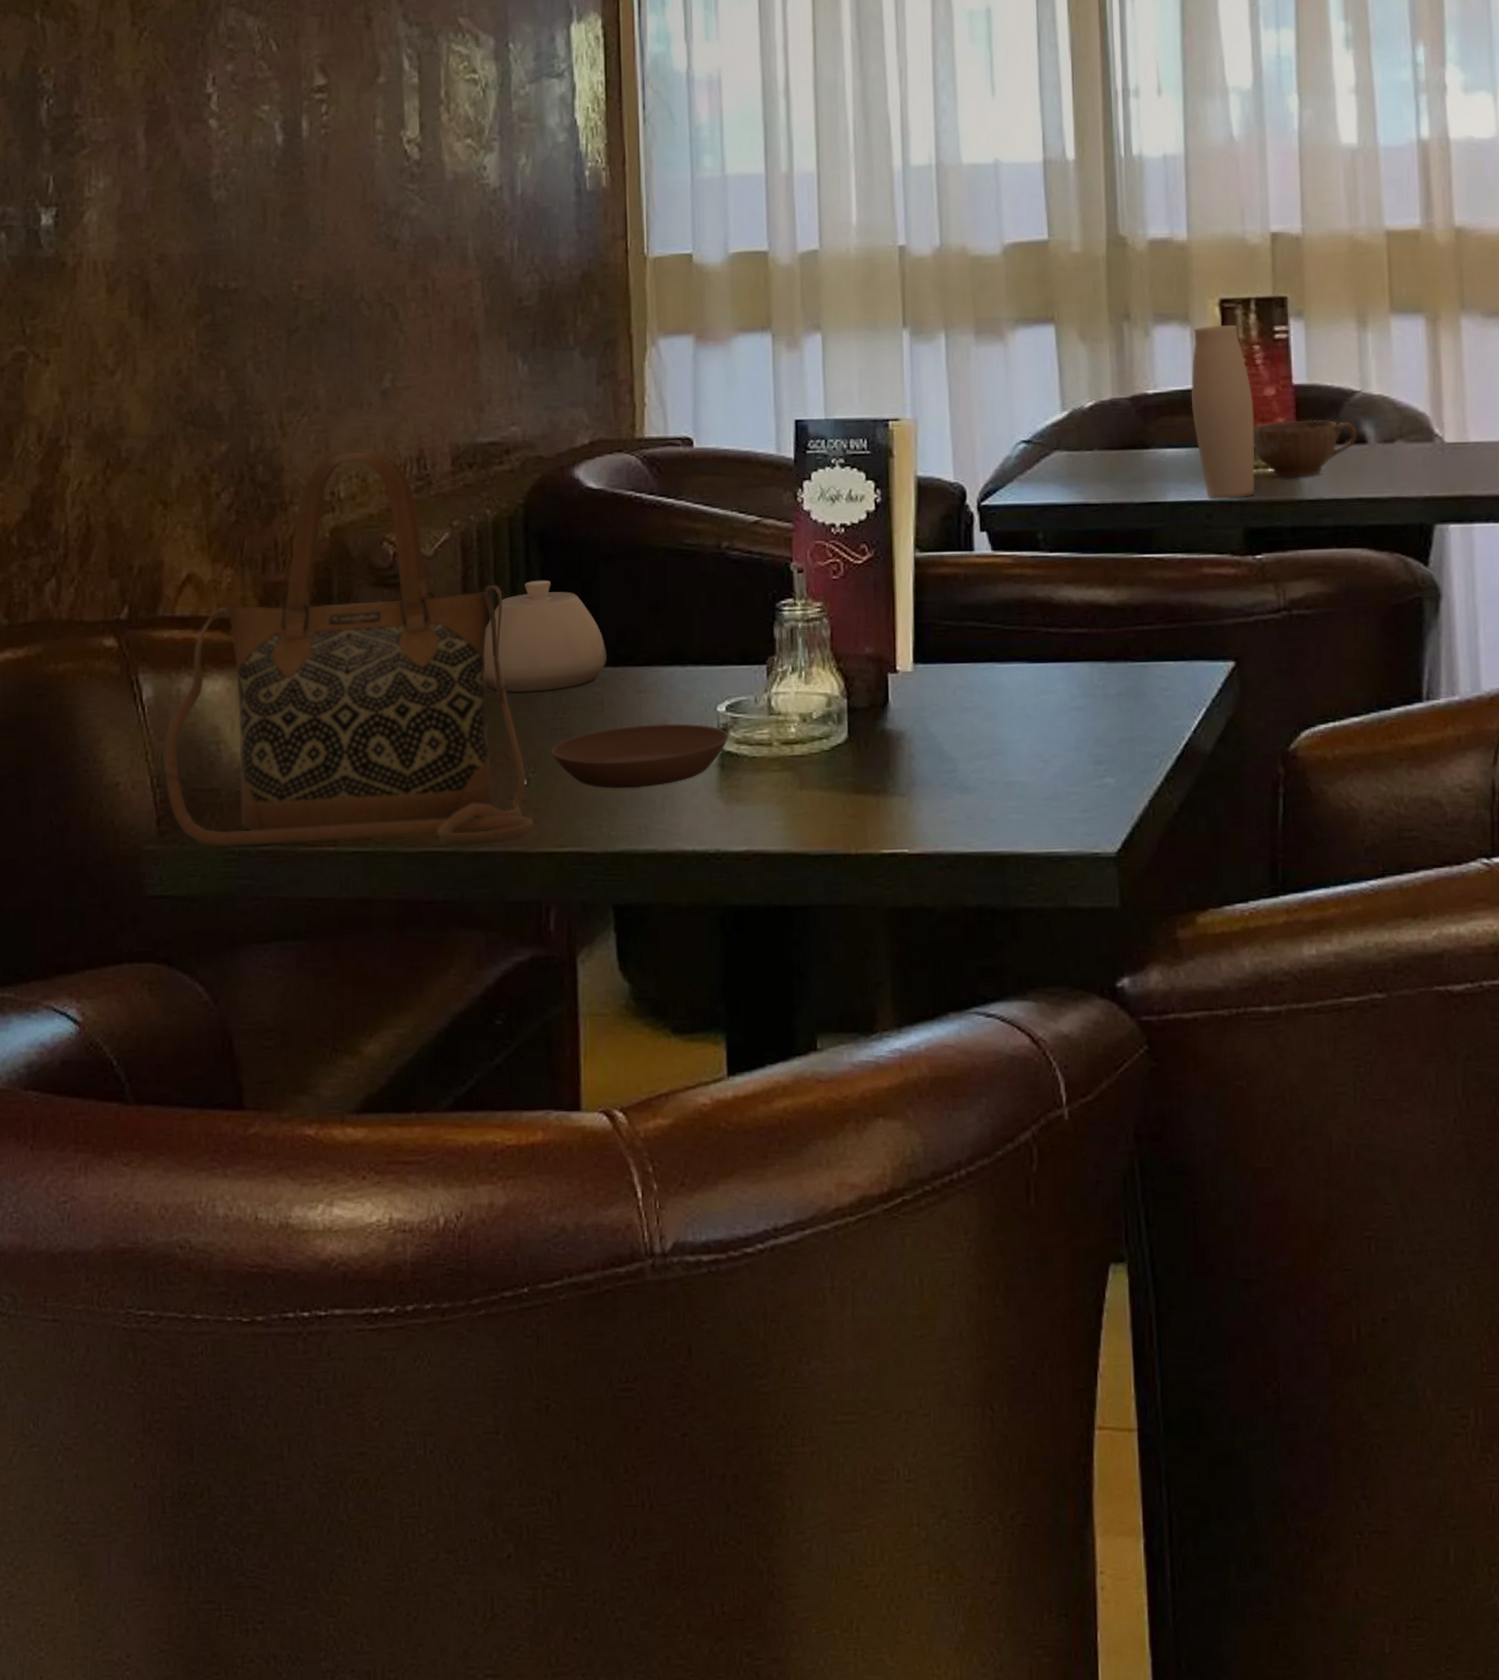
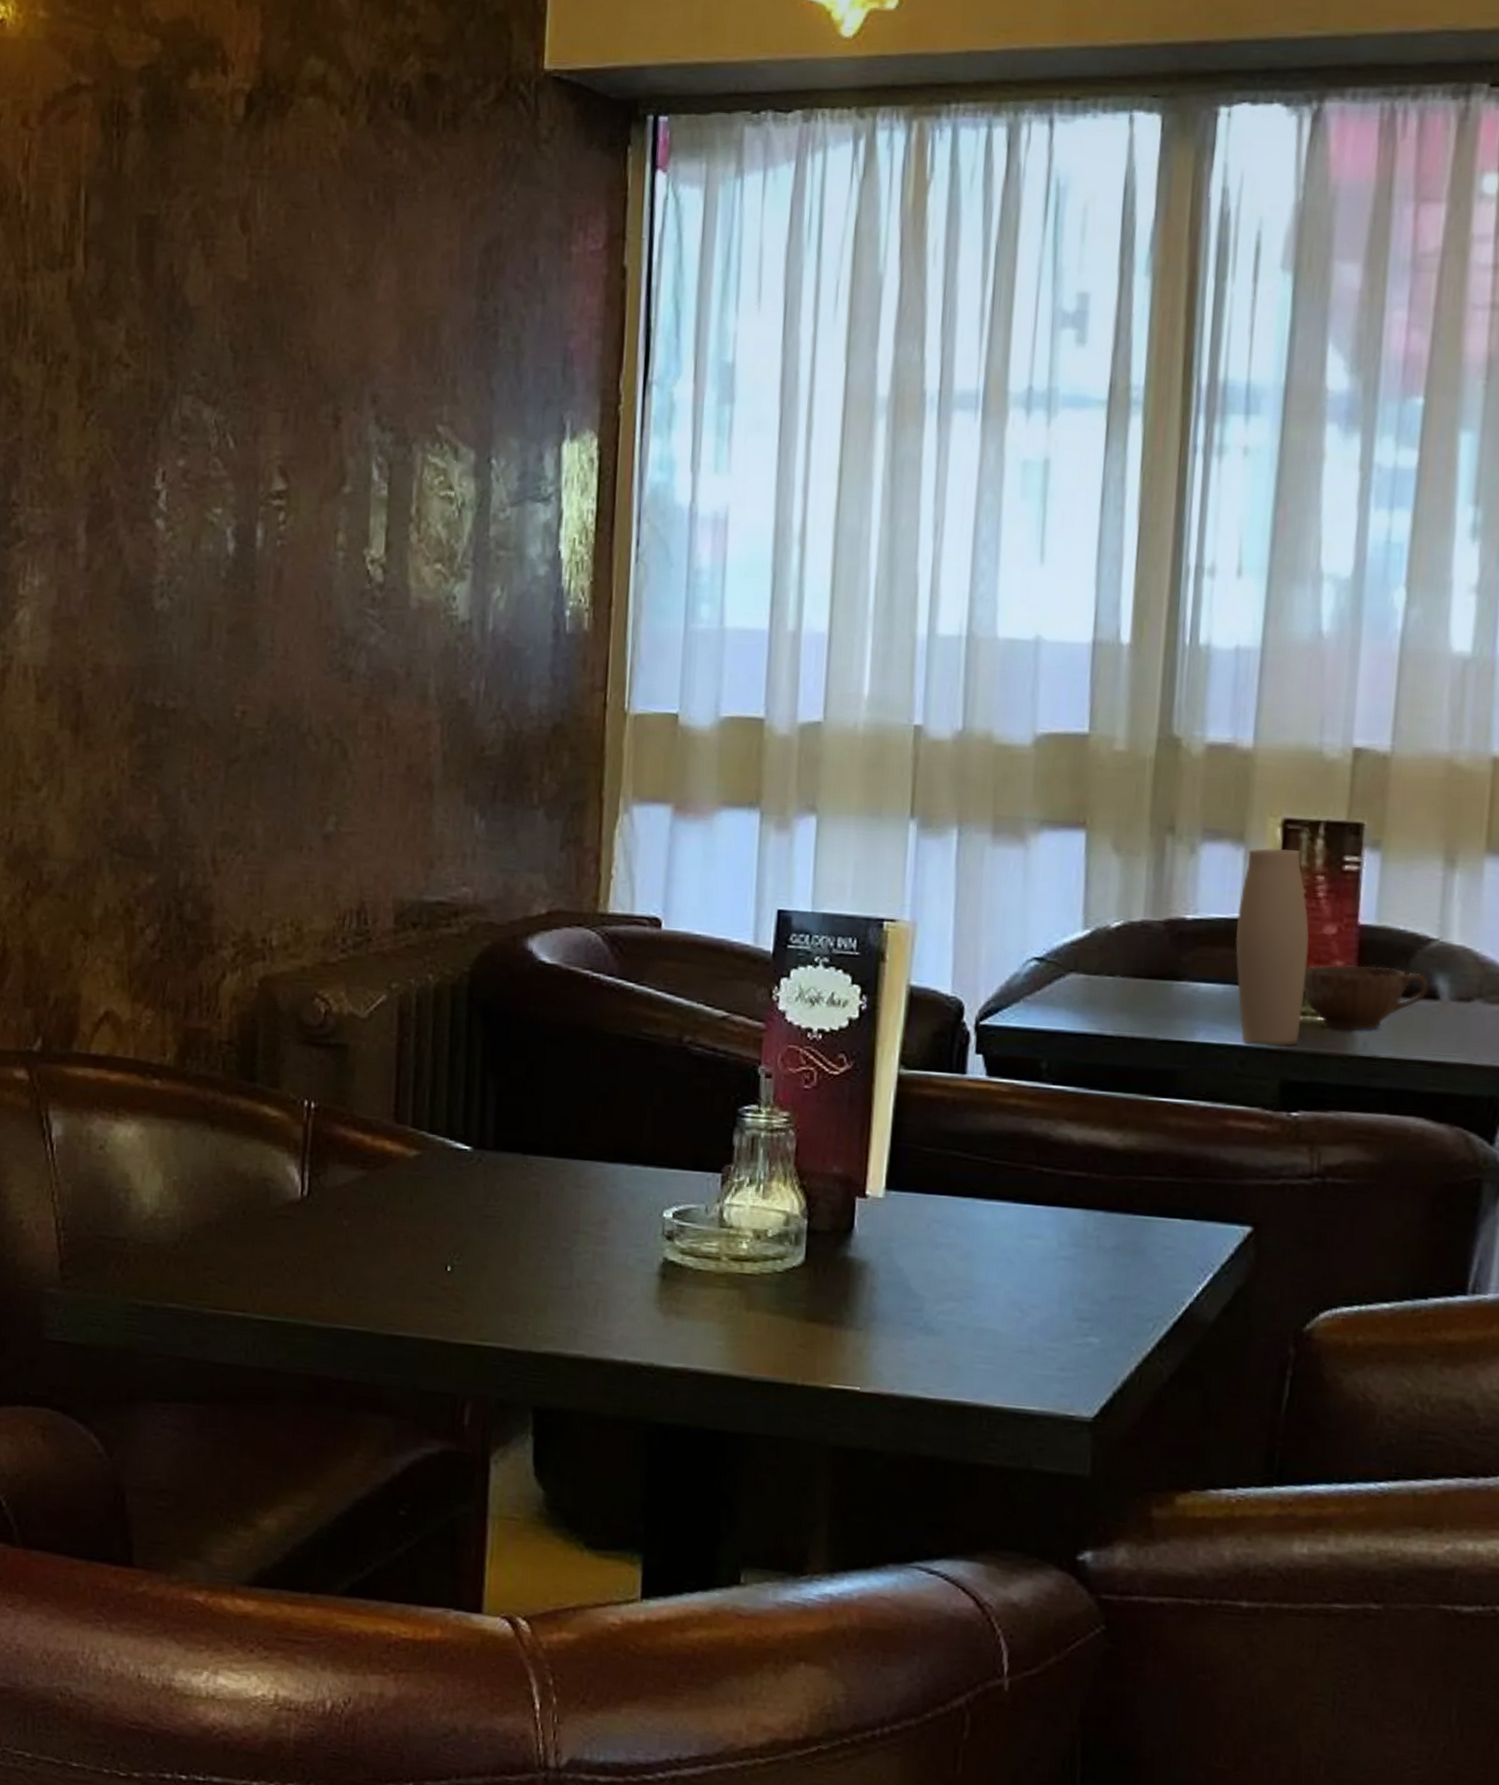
handbag: present [163,451,534,847] -> none [70,897,456,1329]
sugar bowl: present [484,579,607,694] -> none [414,1055,548,1176]
saucer: present [550,723,729,789] -> none [479,1222,674,1289]

